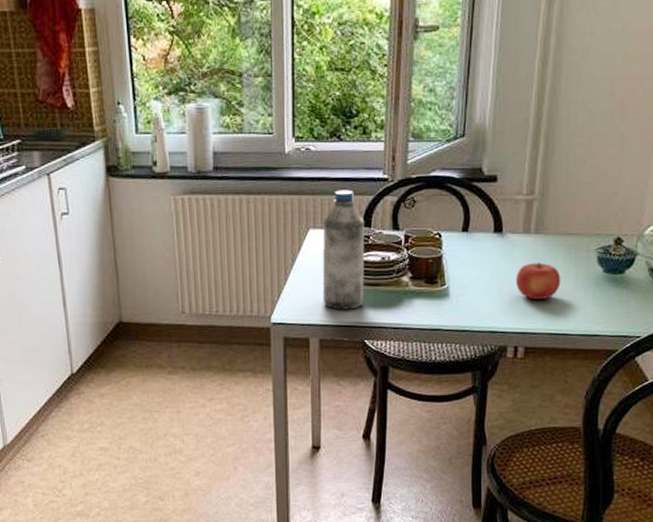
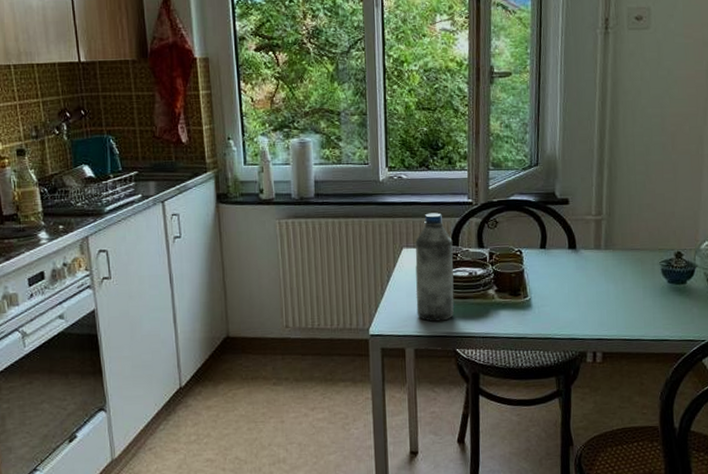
fruit: present [515,262,561,300] -> none [590,275,631,309]

